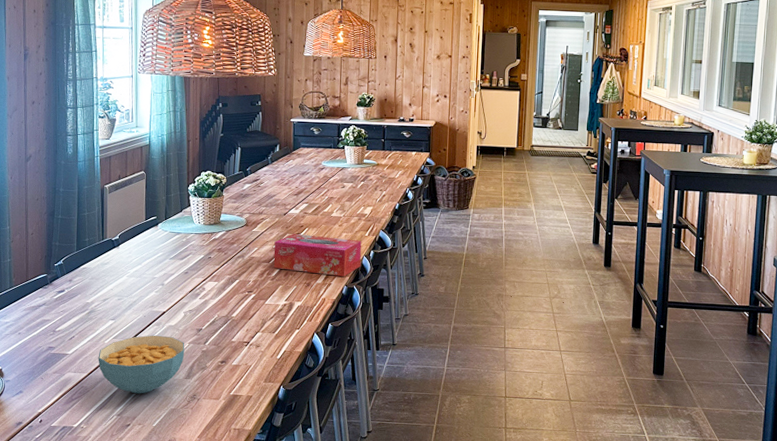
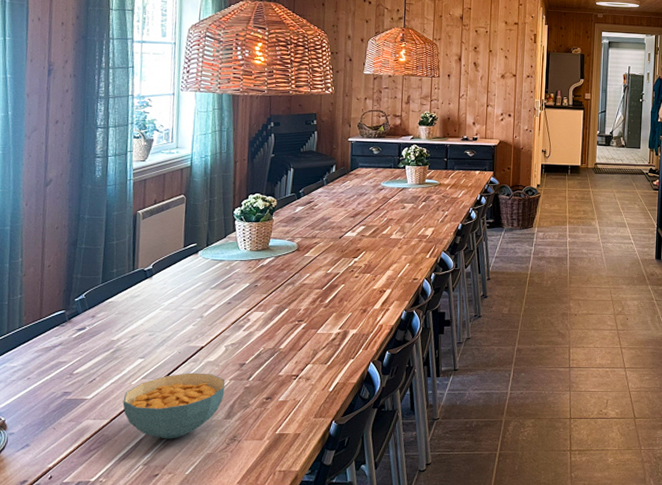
tissue box: present [273,233,361,277] -> none [327,257,422,301]

